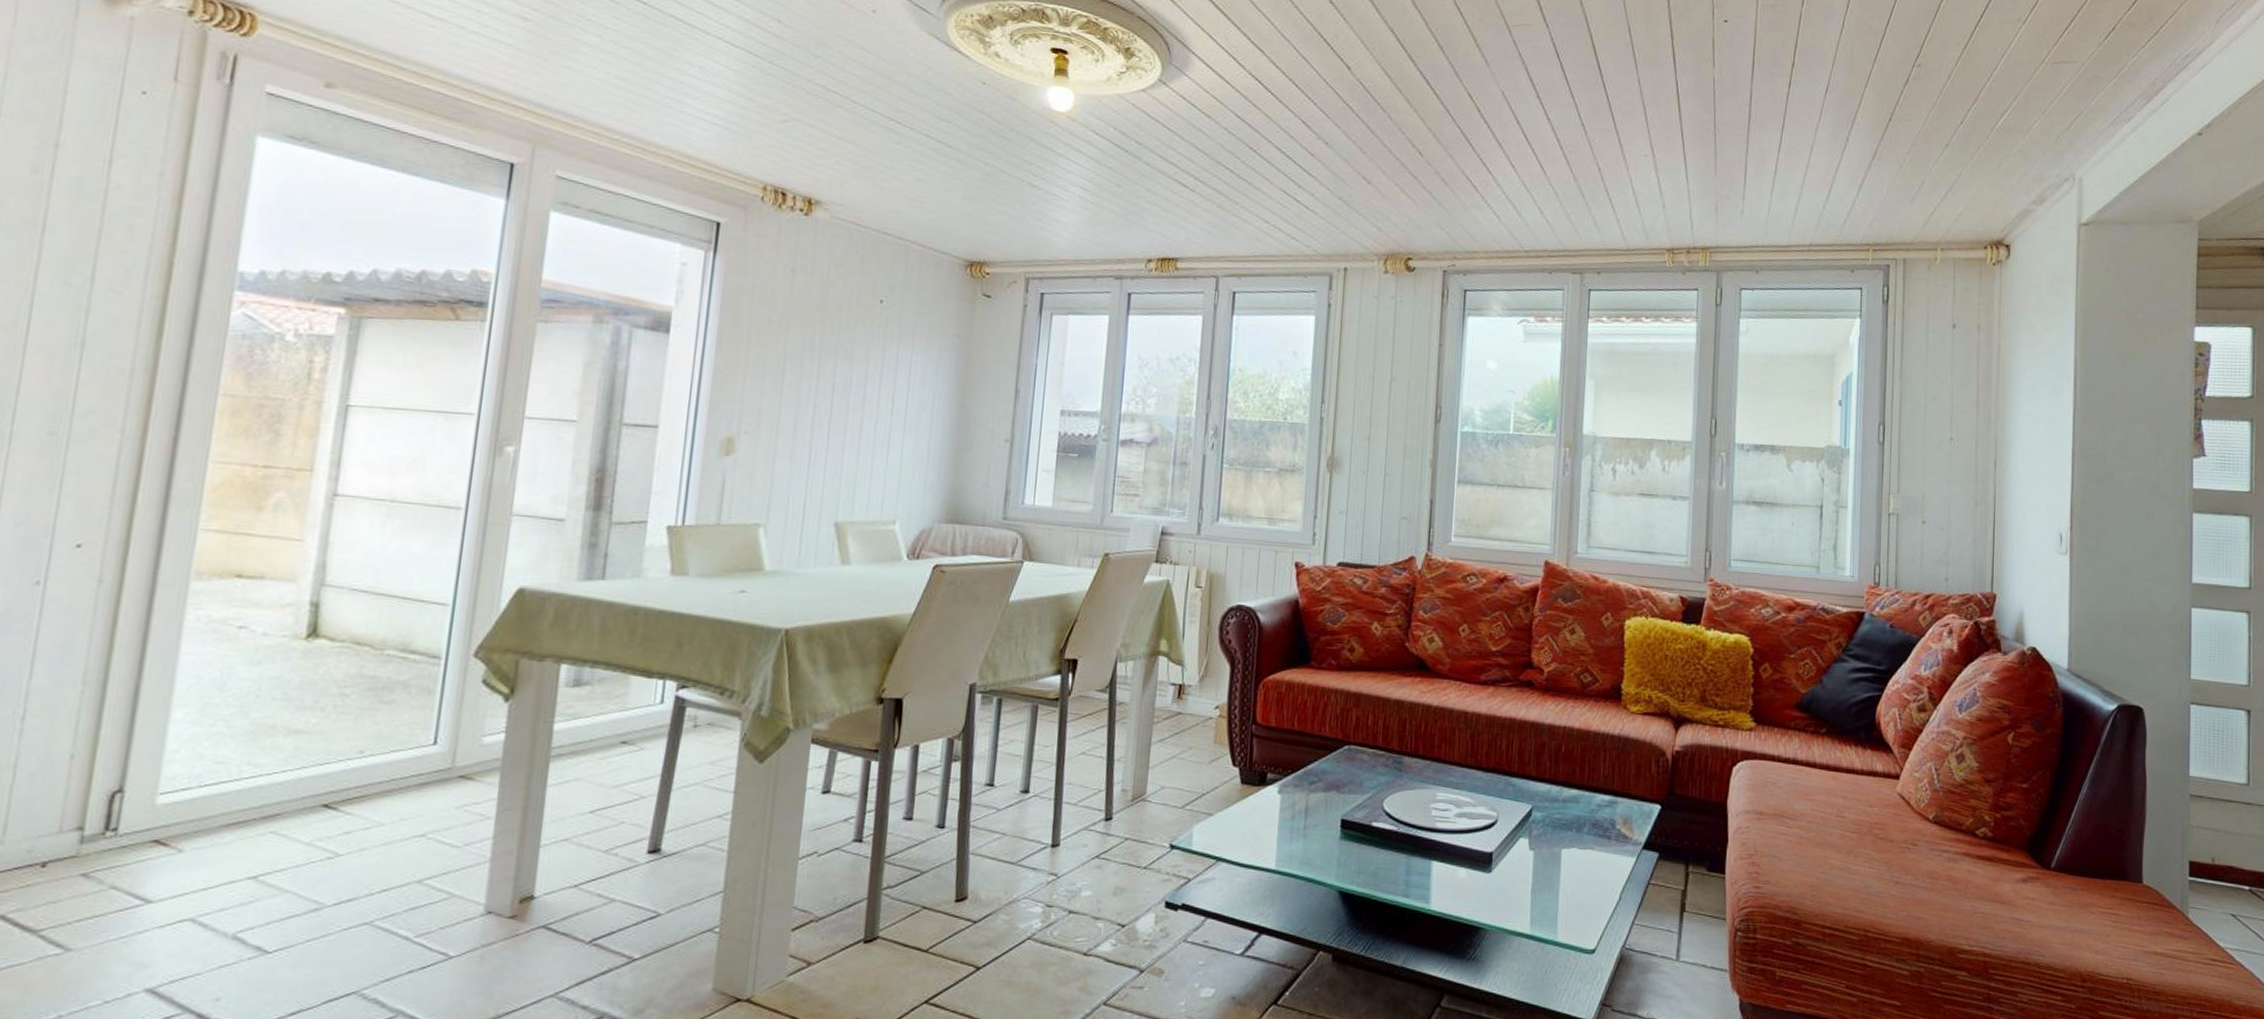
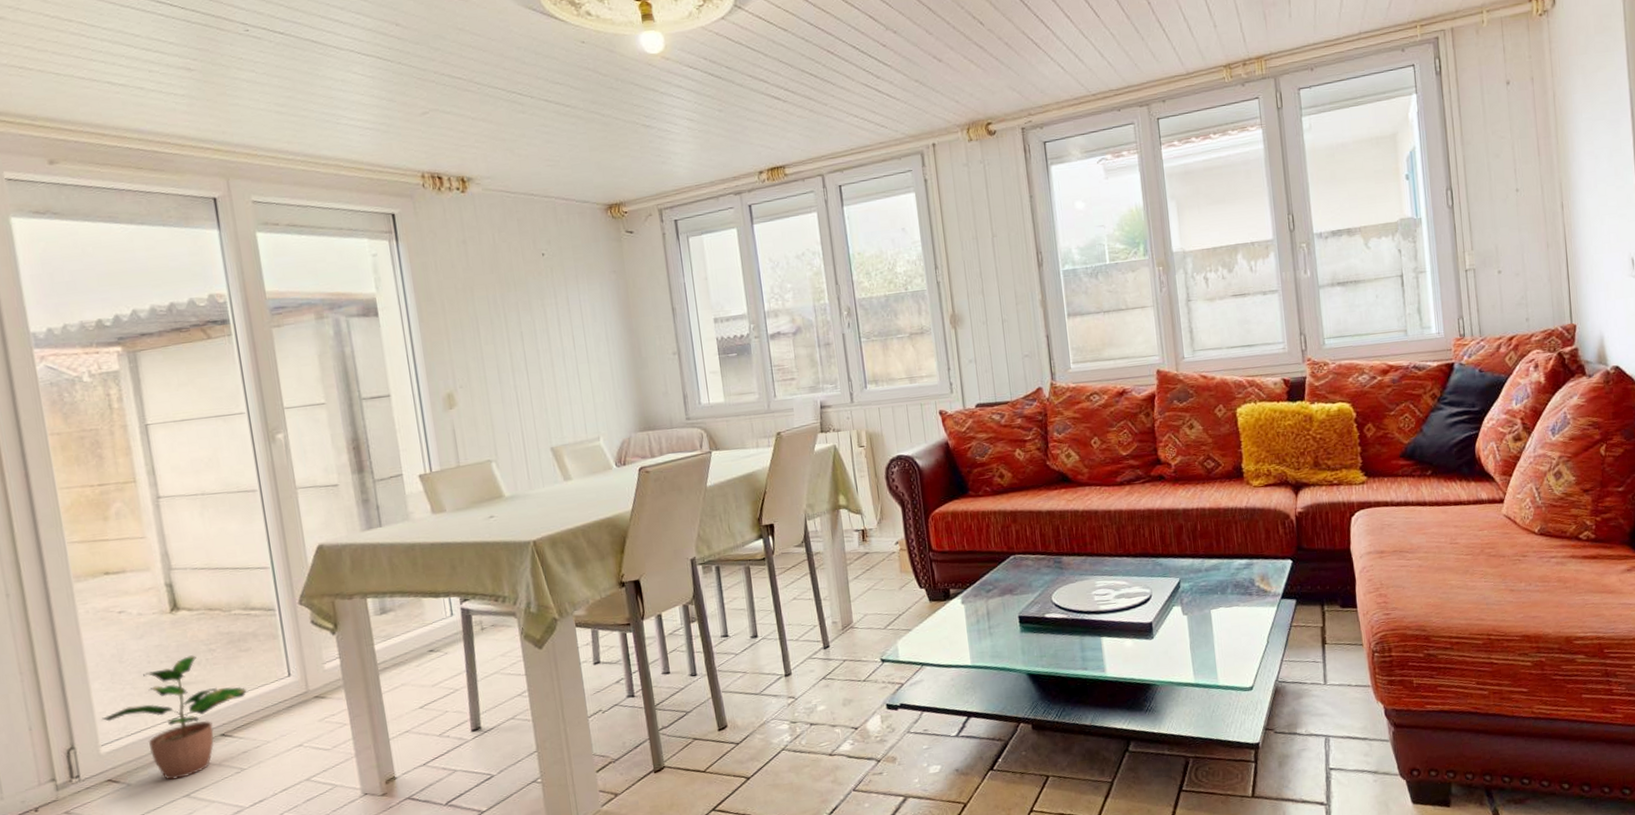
potted plant: none [171,697,375,855] -> present [101,655,247,781]

